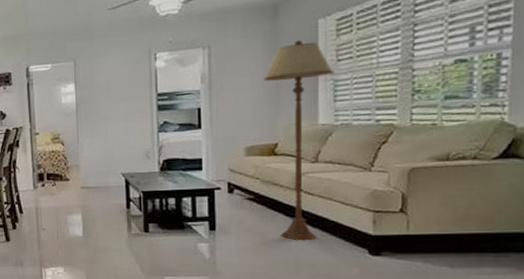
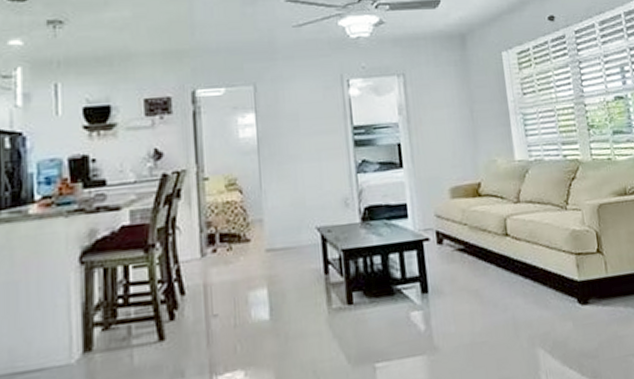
floor lamp: present [264,40,334,240] -> none [460,72,530,296]

